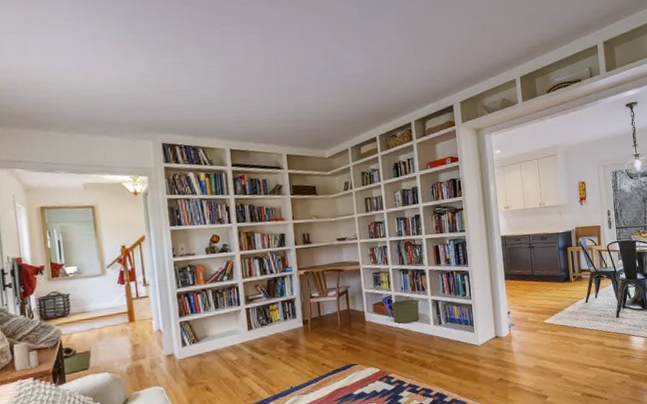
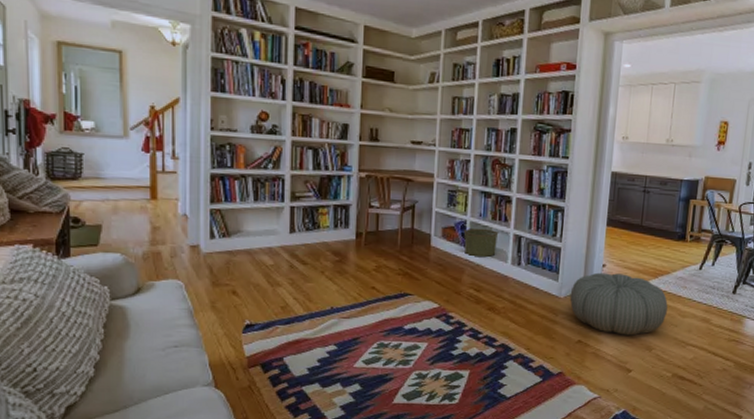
candle: present [13,341,39,372] -> none [12,200,40,235]
pouf: none [485,316,567,368] -> present [569,272,668,336]

